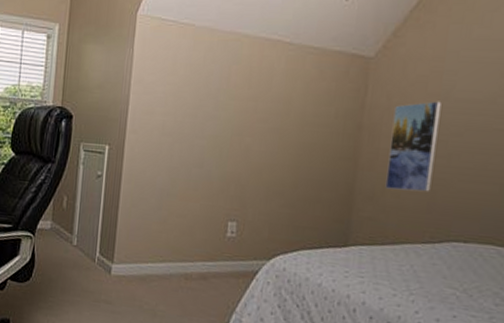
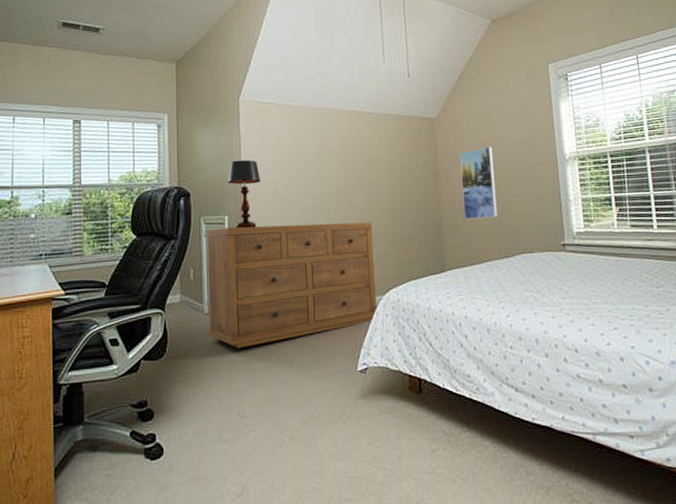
dresser: none [75,157,268,288] -> present [207,222,378,349]
table lamp: none [113,84,150,163] -> present [227,160,261,229]

